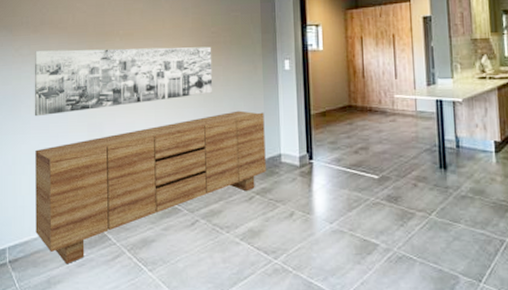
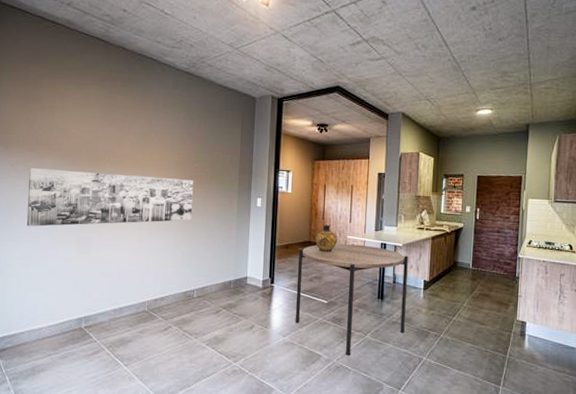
sideboard: present [35,110,266,265] -> none [23,237,236,356]
dining table: none [338,104,478,242] -> present [295,243,408,355]
ceramic jug: none [356,83,383,118] -> present [315,224,338,253]

